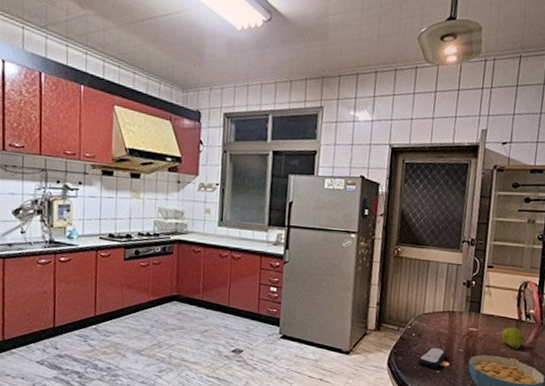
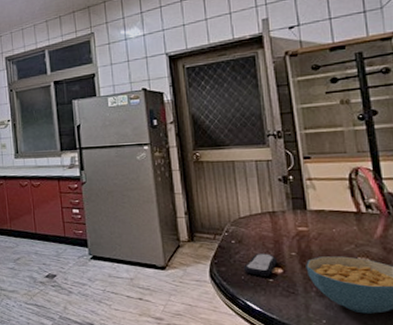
fruit: present [501,327,525,350] -> none [339,222,372,248]

